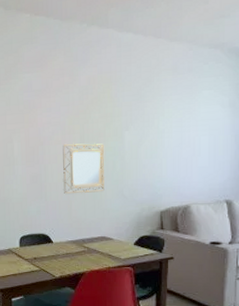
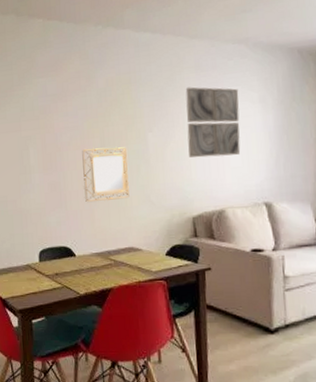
wall art: none [161,88,211,157] -> present [185,87,241,158]

